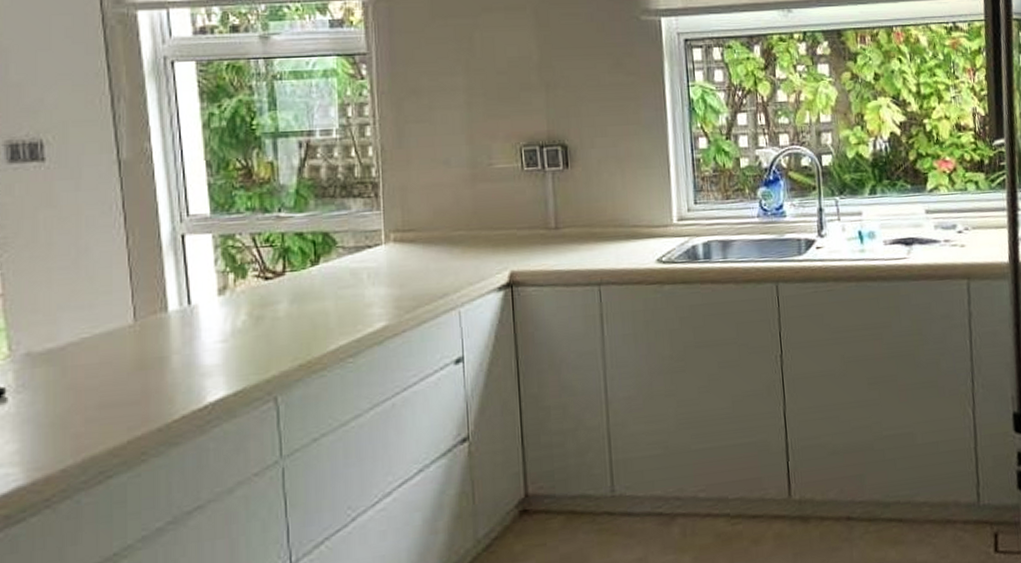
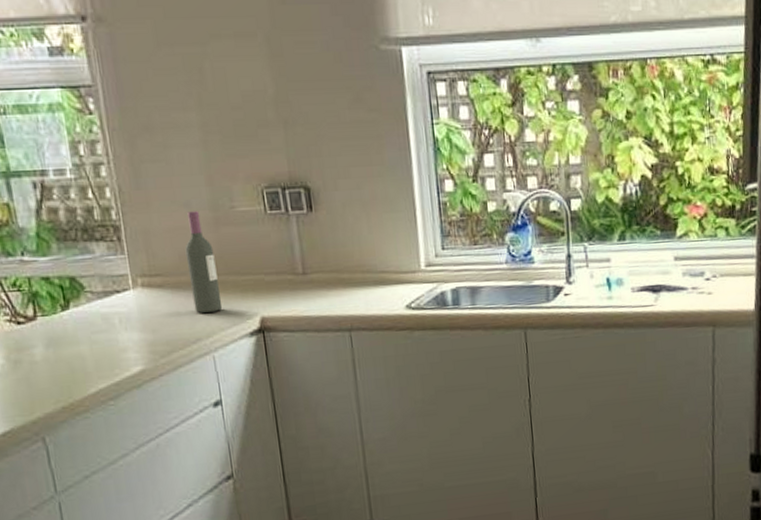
wine bottle: none [440,168,473,268] -> present [185,211,223,313]

